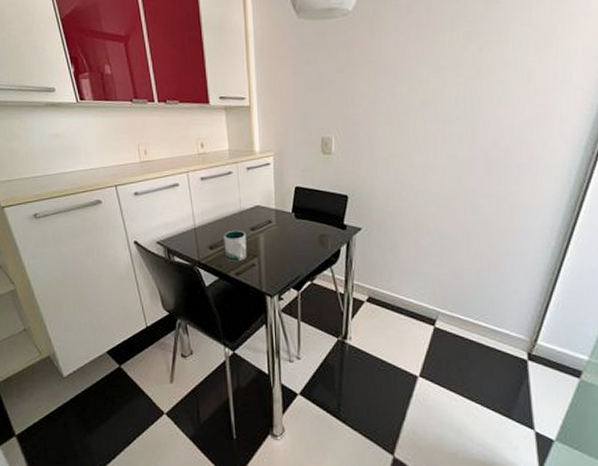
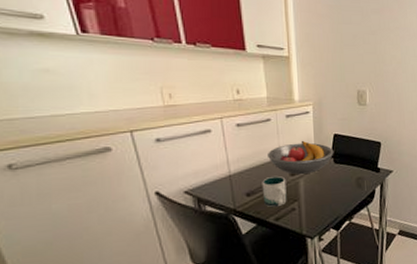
fruit bowl: none [228,193,295,229] -> present [266,140,334,174]

